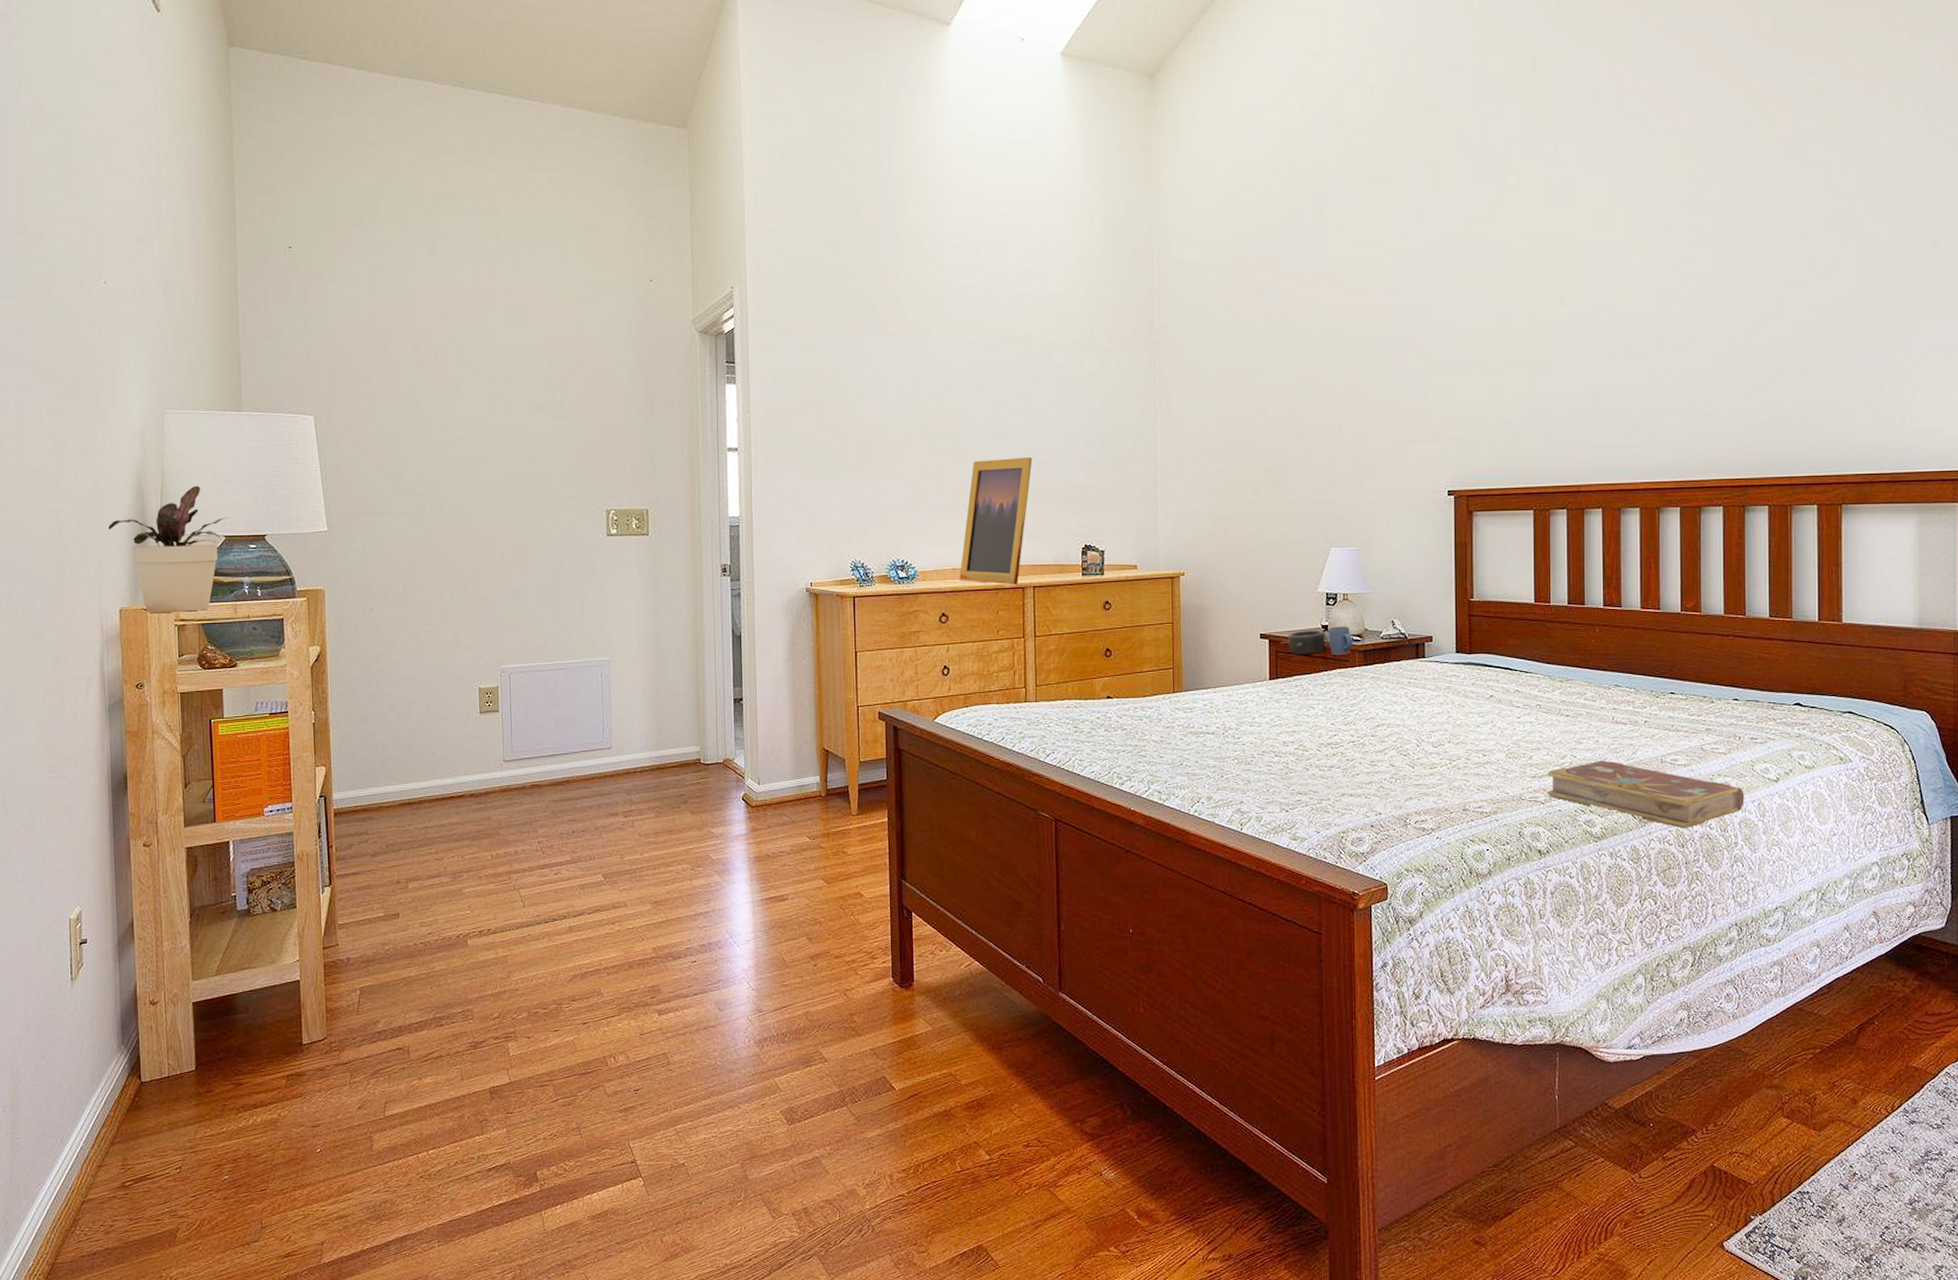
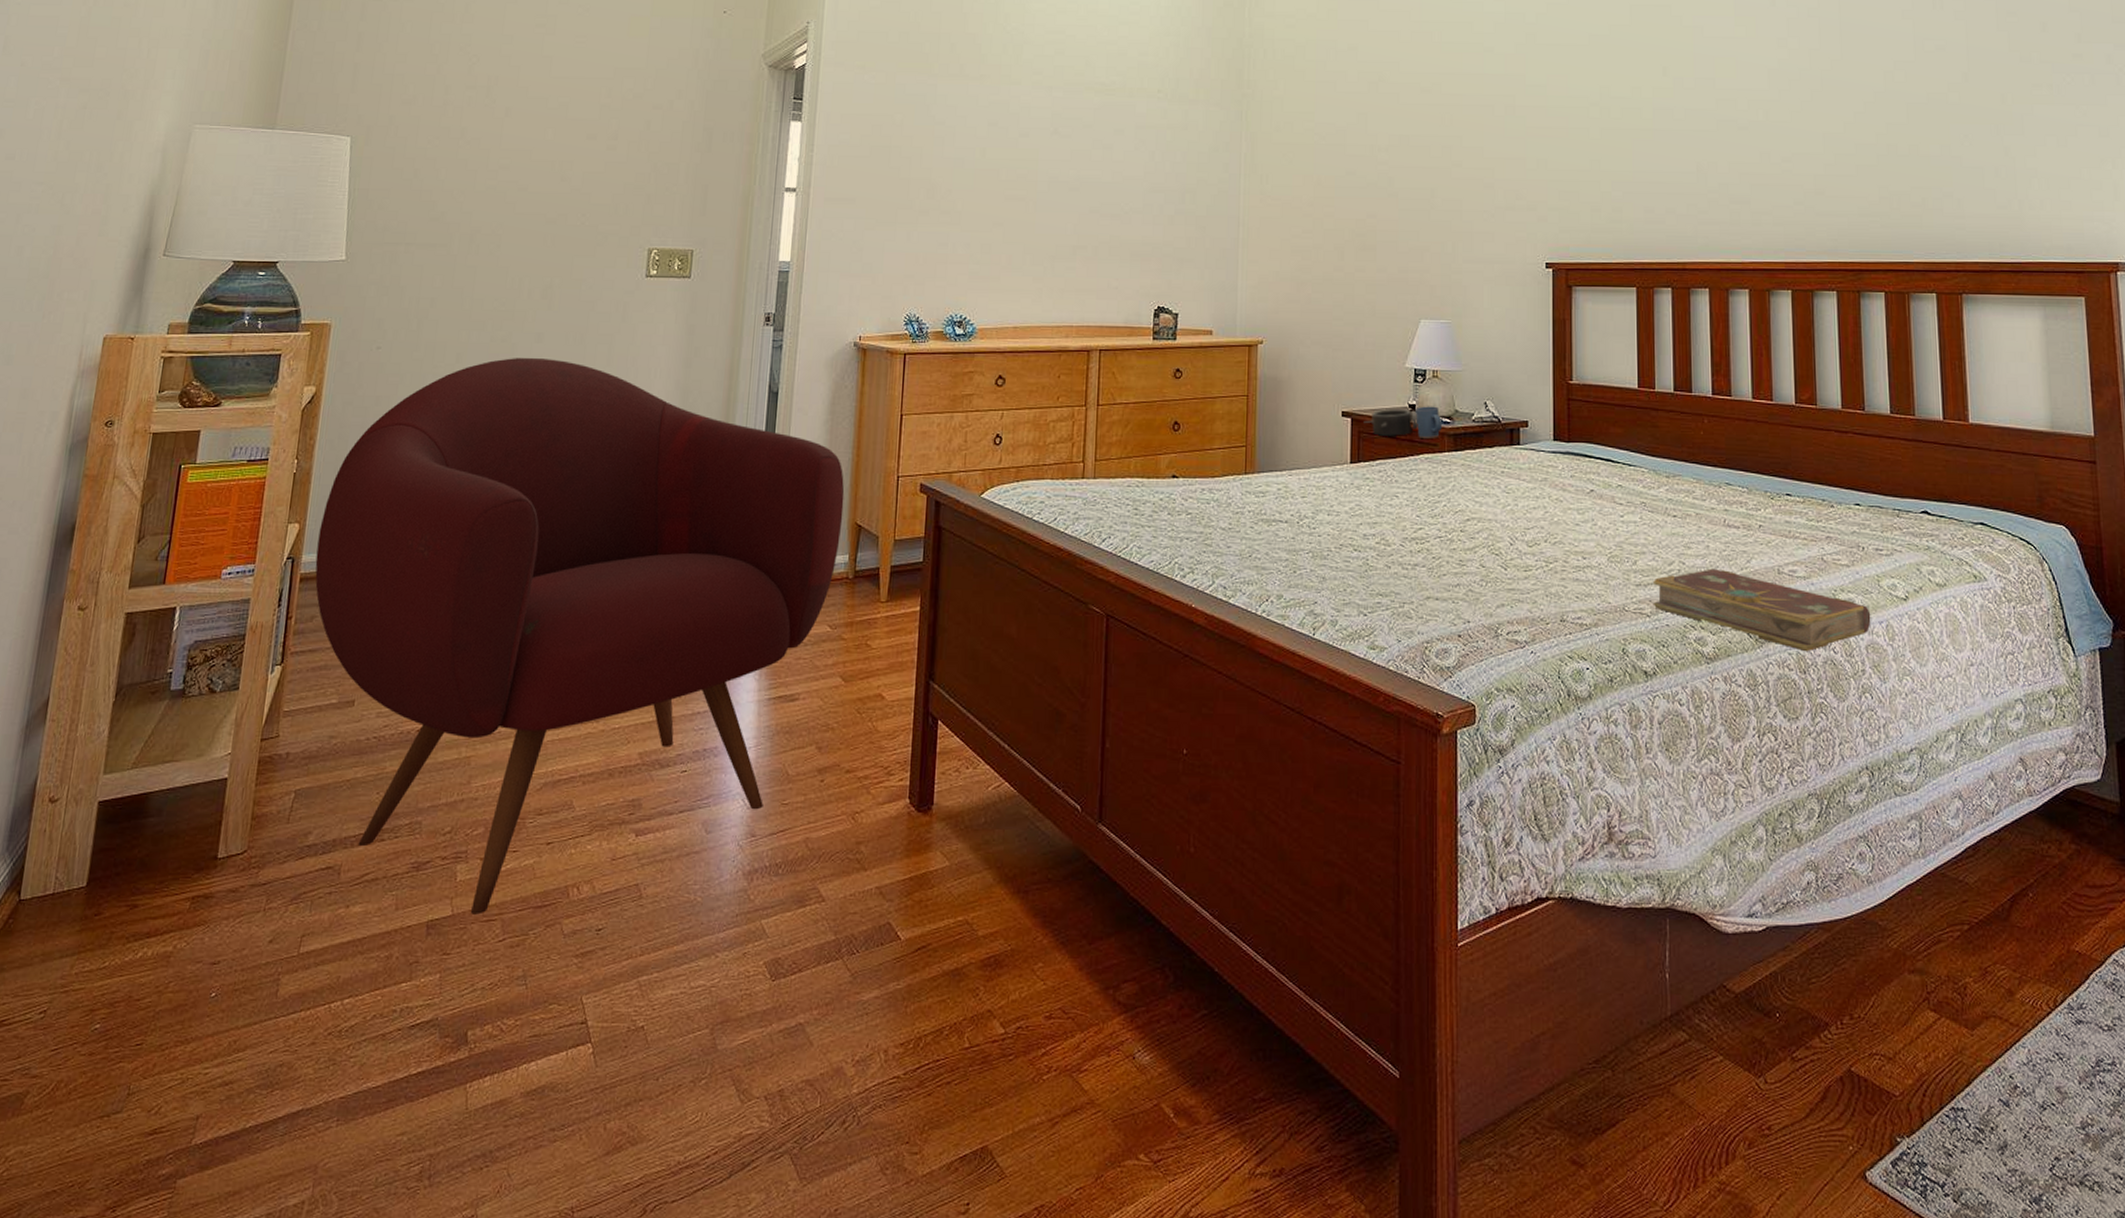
potted plant: present [108,485,231,613] -> none [109,205,243,343]
armchair: none [344,613,811,1082] -> present [315,358,845,915]
picture frame: present [959,457,1033,585] -> none [1020,209,1108,348]

